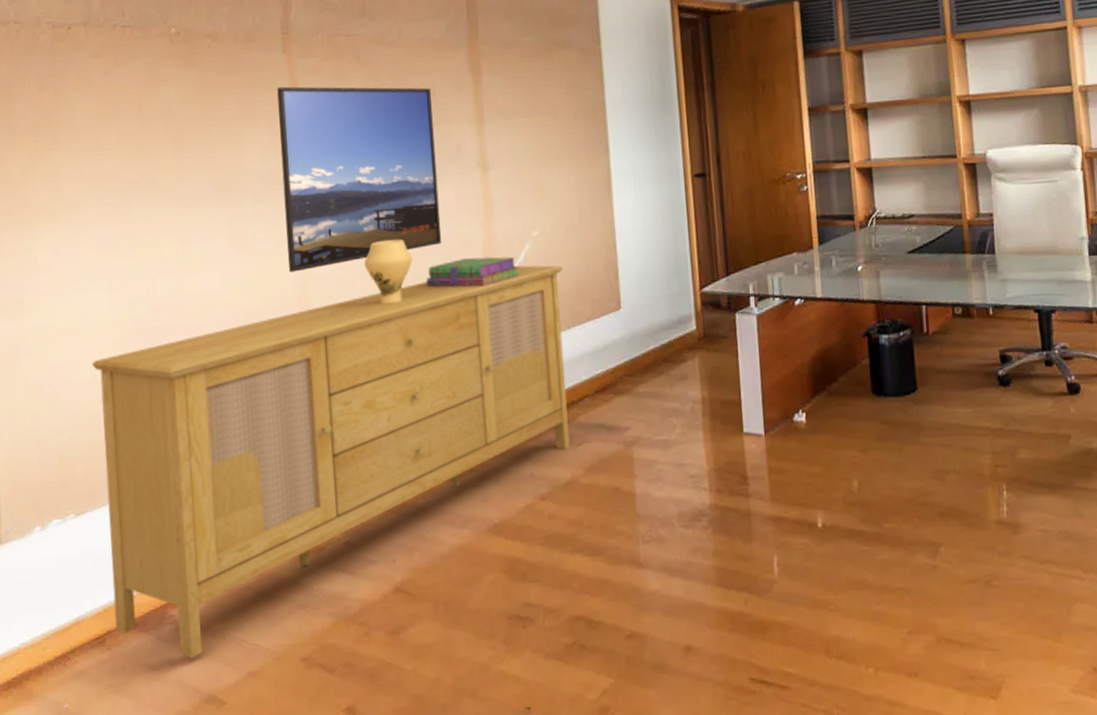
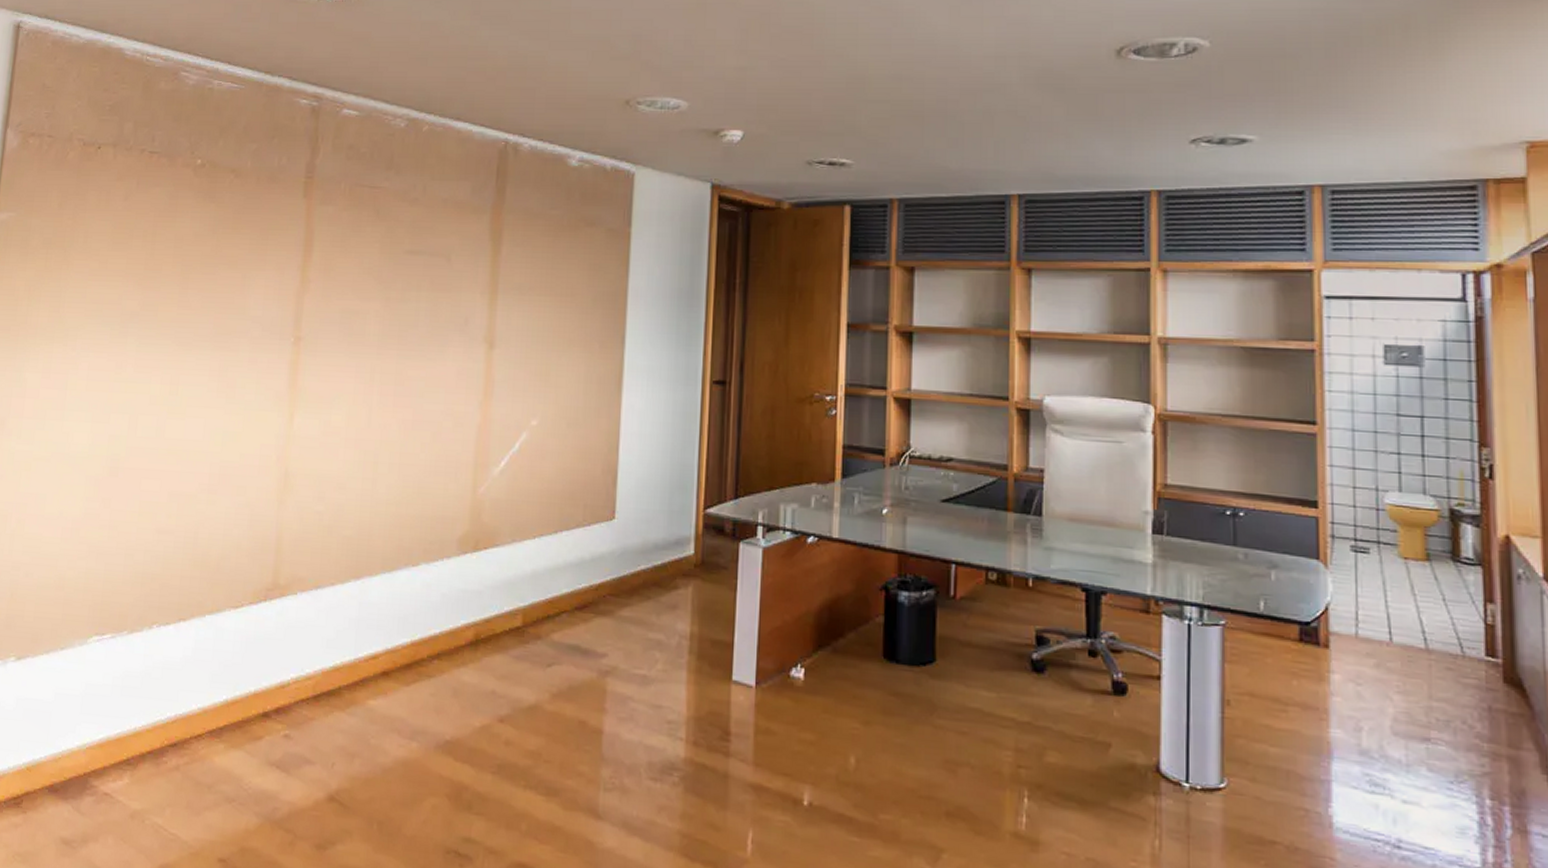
sideboard: present [91,265,570,659] -> none [35,456,560,838]
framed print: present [277,86,442,272] -> none [273,232,448,430]
vase: present [363,239,413,304] -> none [350,408,402,478]
stack of books: present [426,256,519,287] -> none [411,440,512,473]

